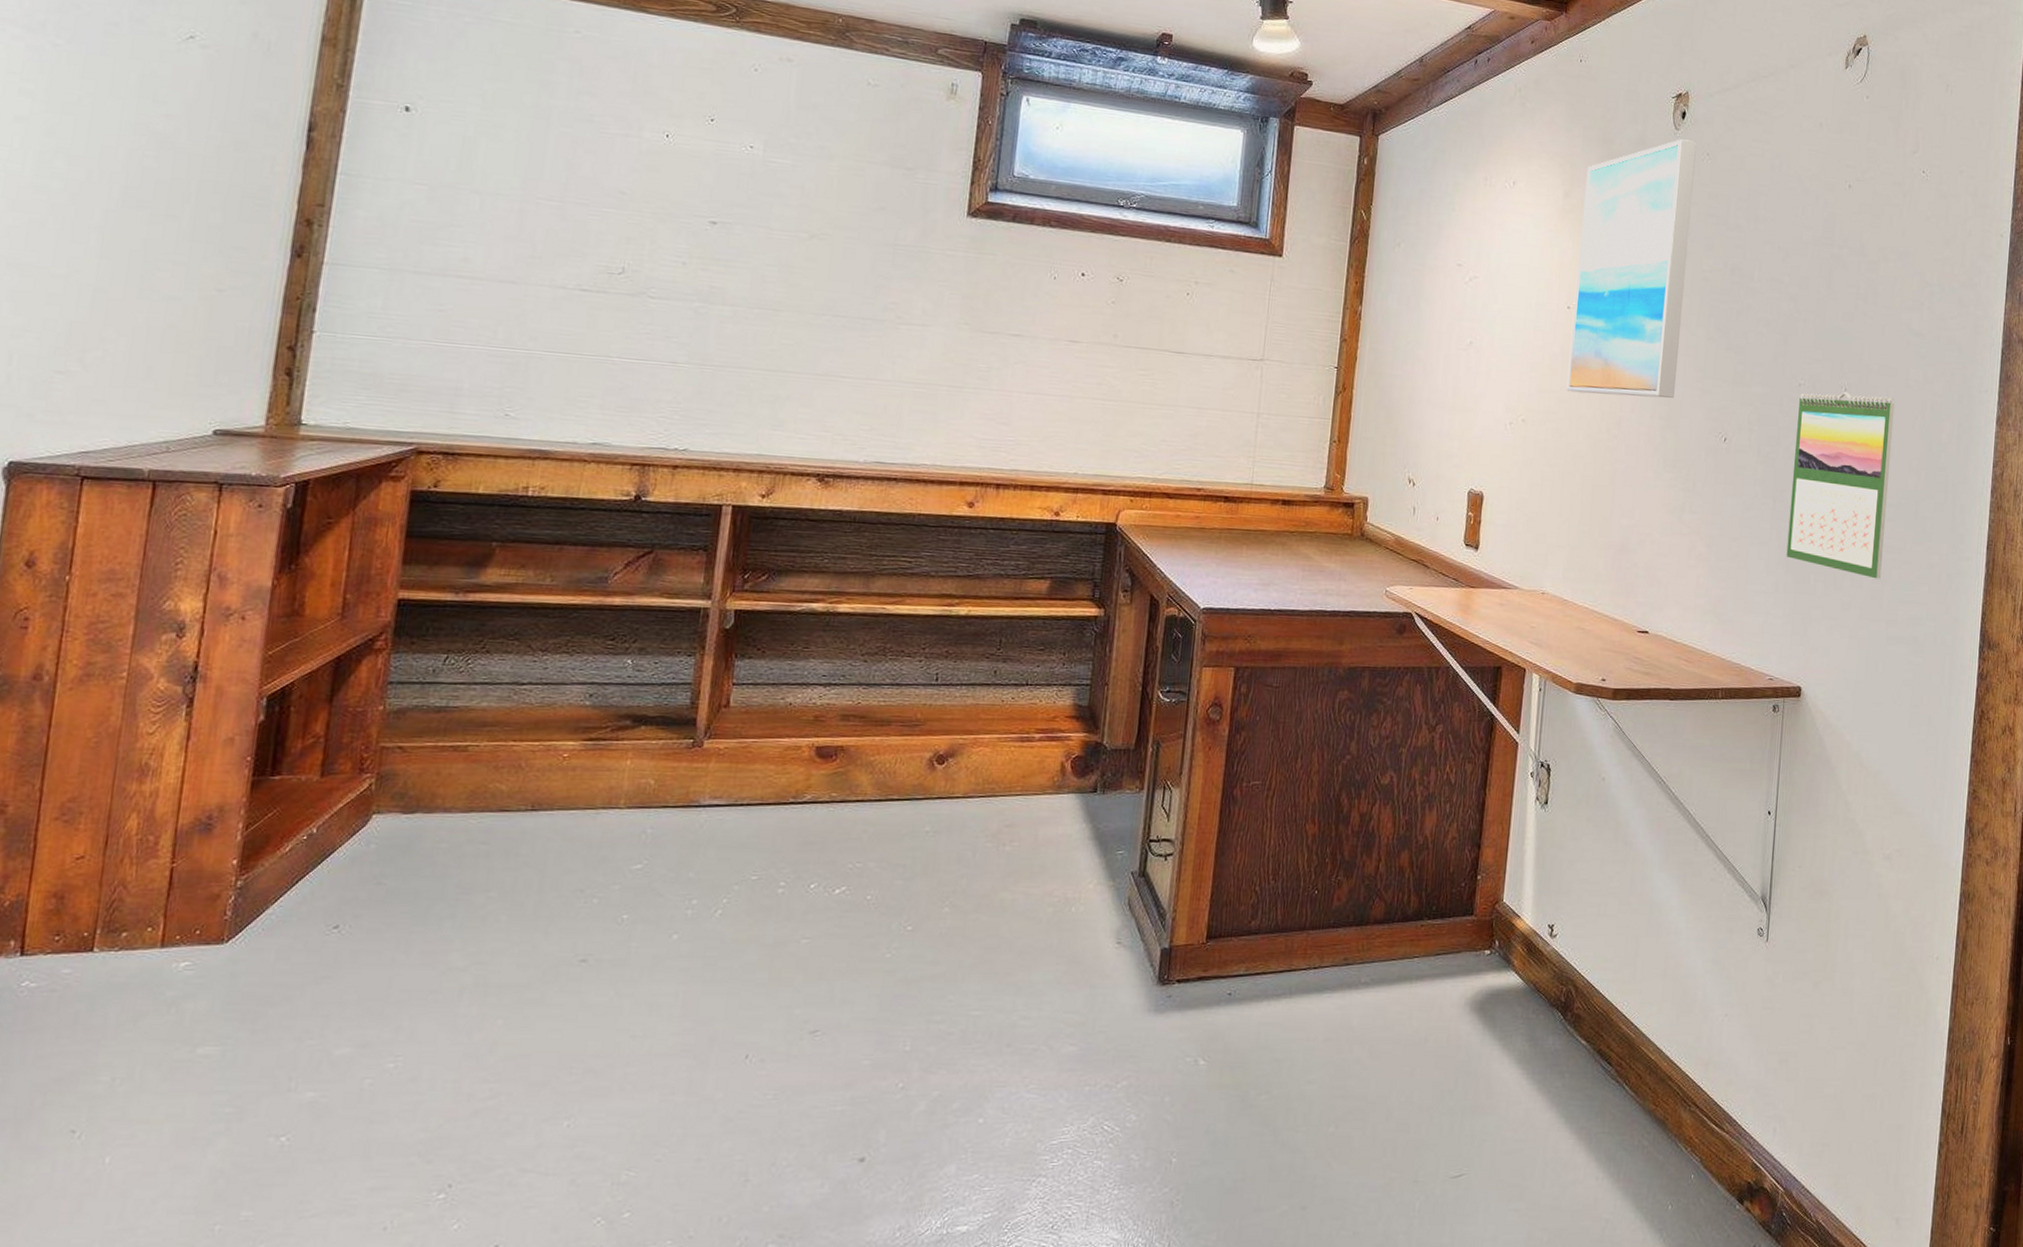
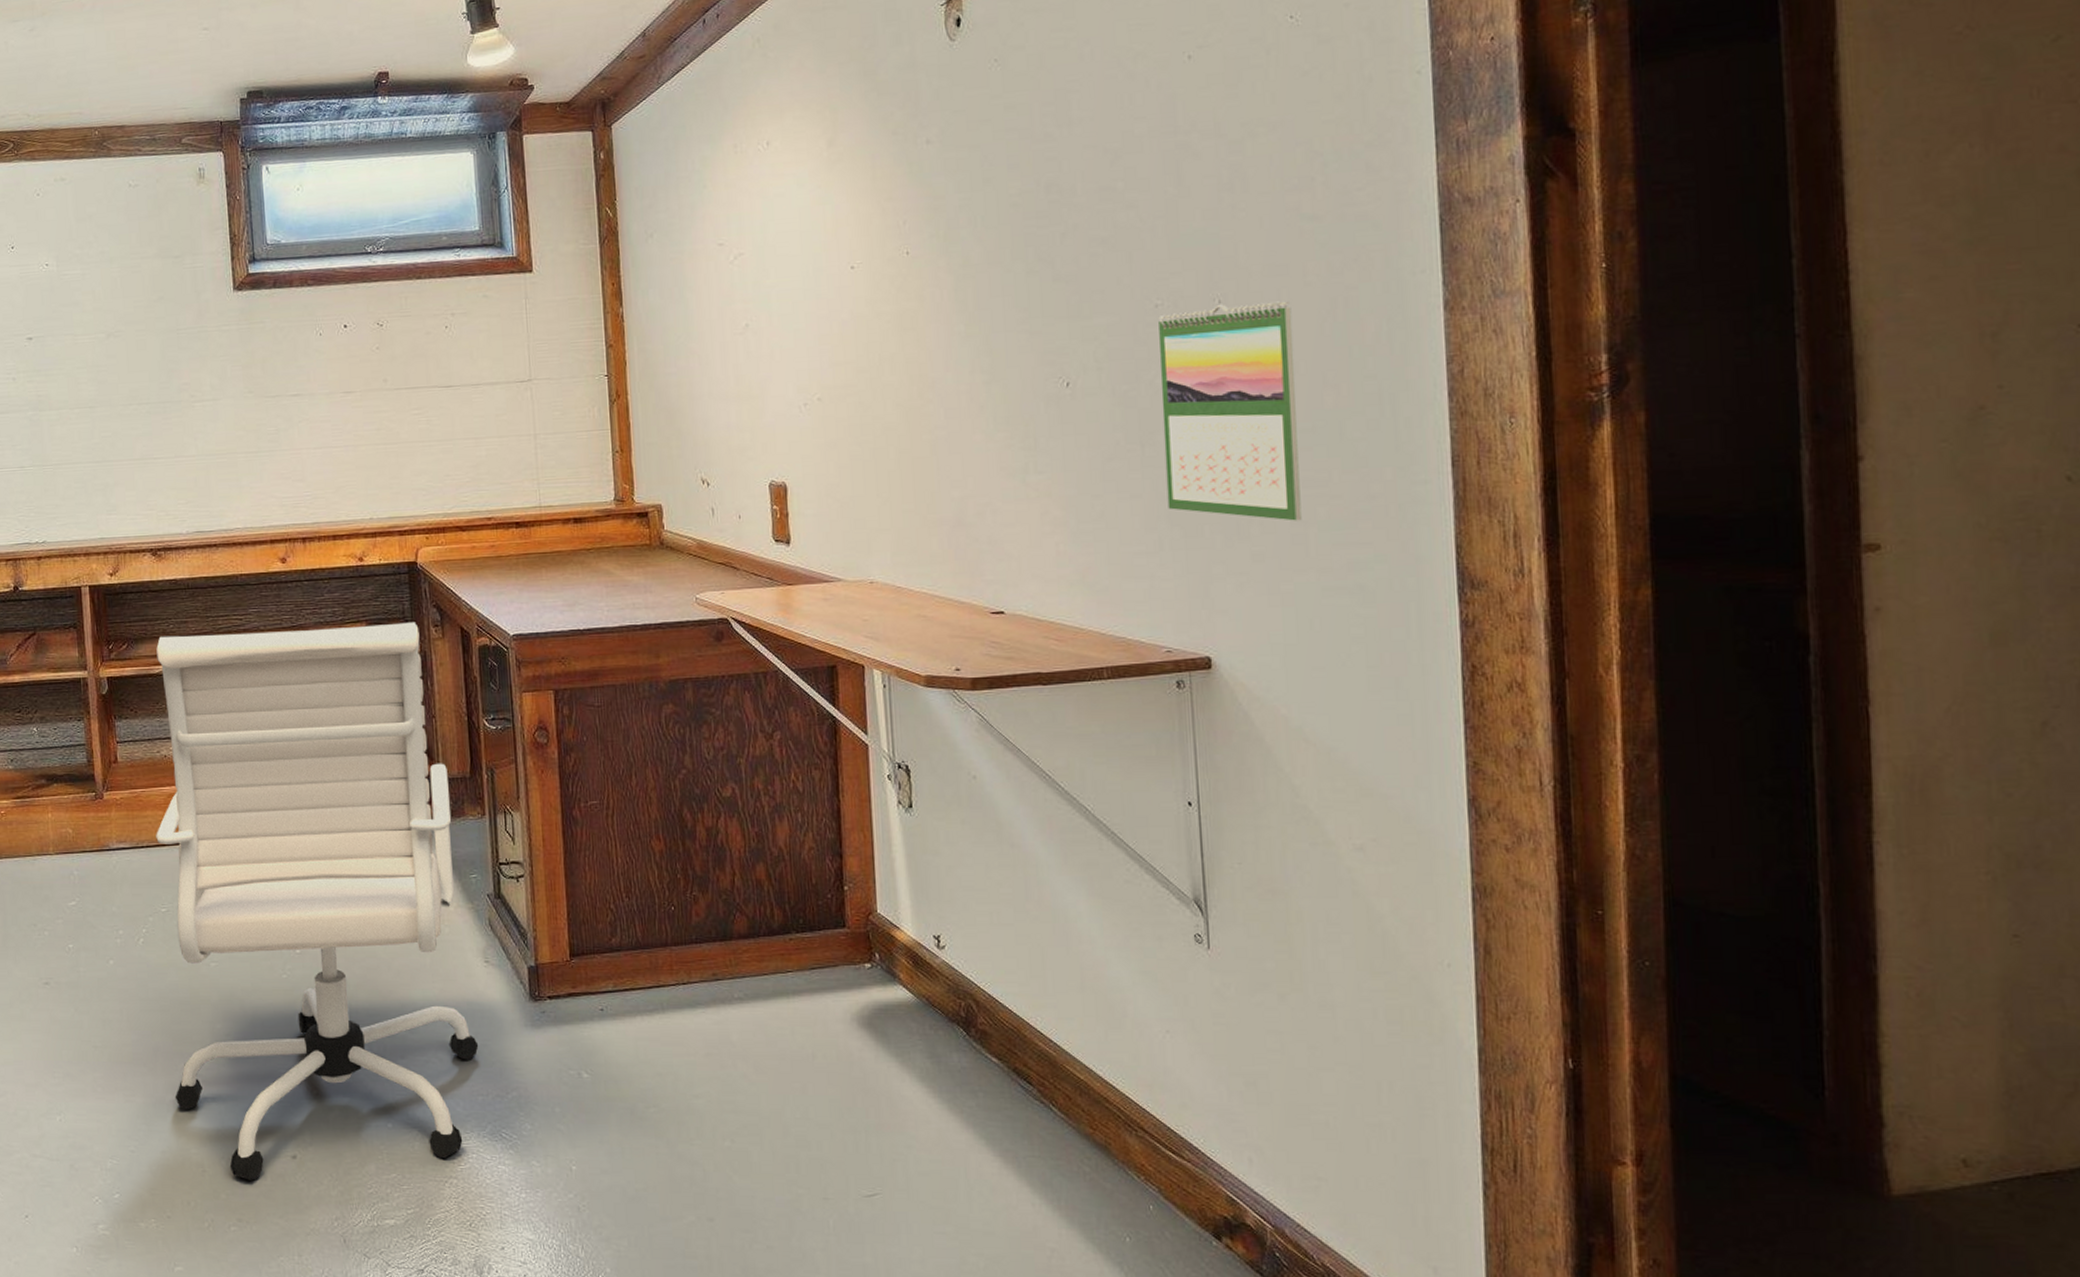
office chair: none [726,570,1112,1189] -> present [156,622,479,1181]
wall art: present [1566,139,1697,398] -> none [850,49,995,360]

